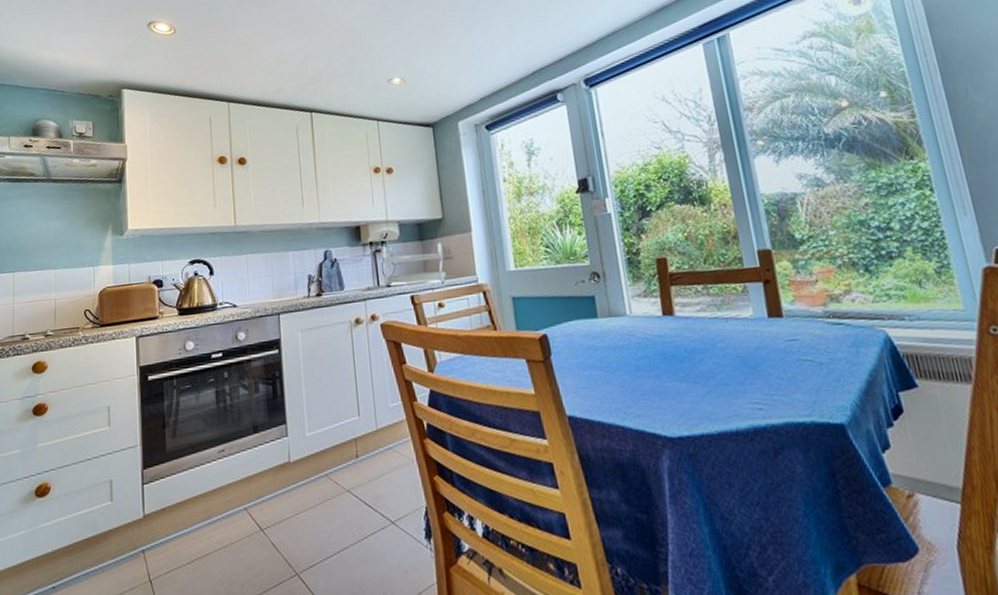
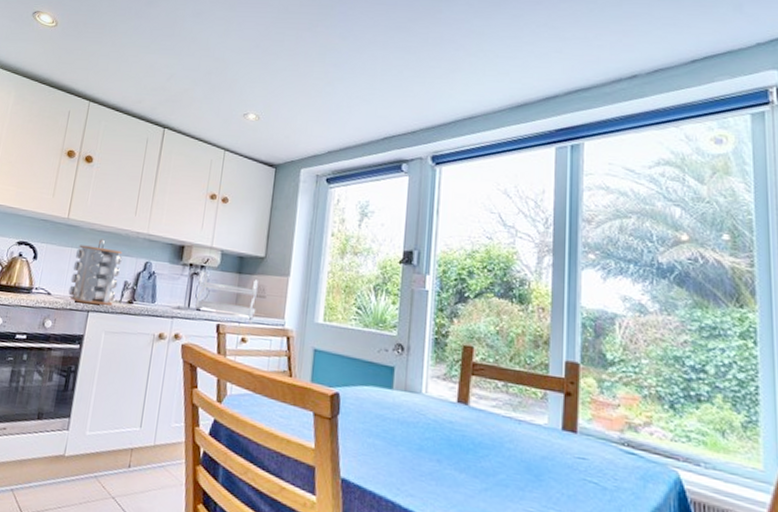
spice rack: none [251,238,303,309] -> present [68,239,123,306]

